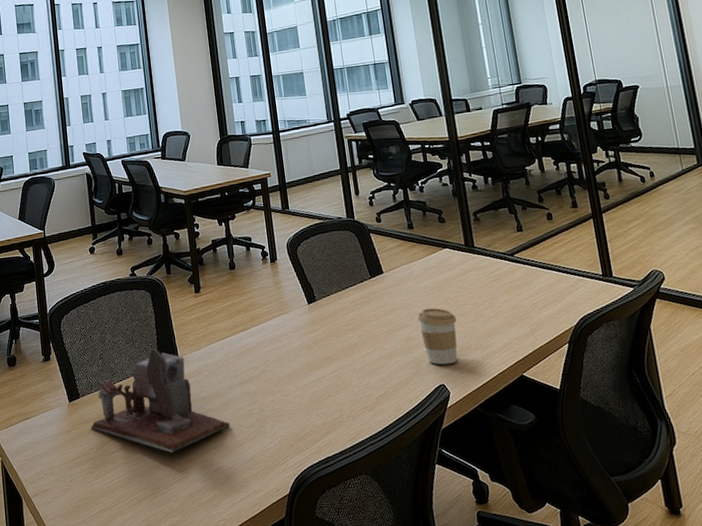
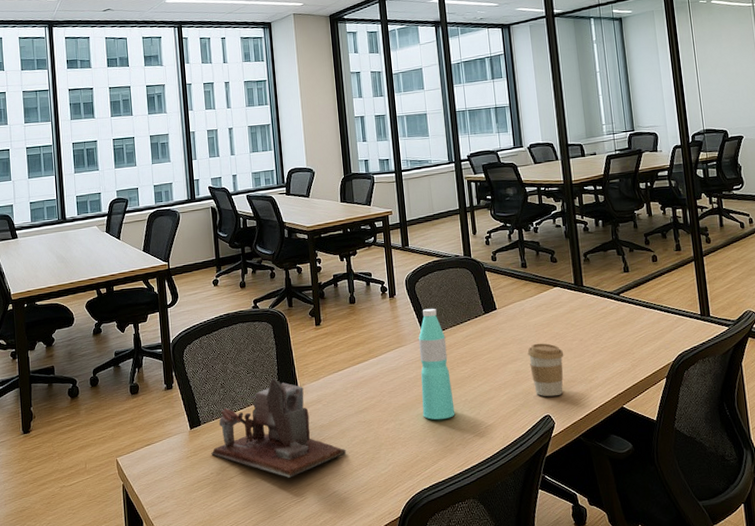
water bottle: none [302,273,344,391] -> present [418,308,455,420]

